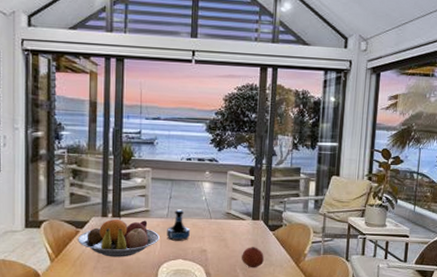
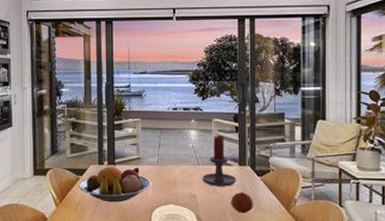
tequila bottle: present [167,209,190,241] -> none [158,156,179,187]
candle holder: none [214,188,249,241] -> present [202,135,237,186]

